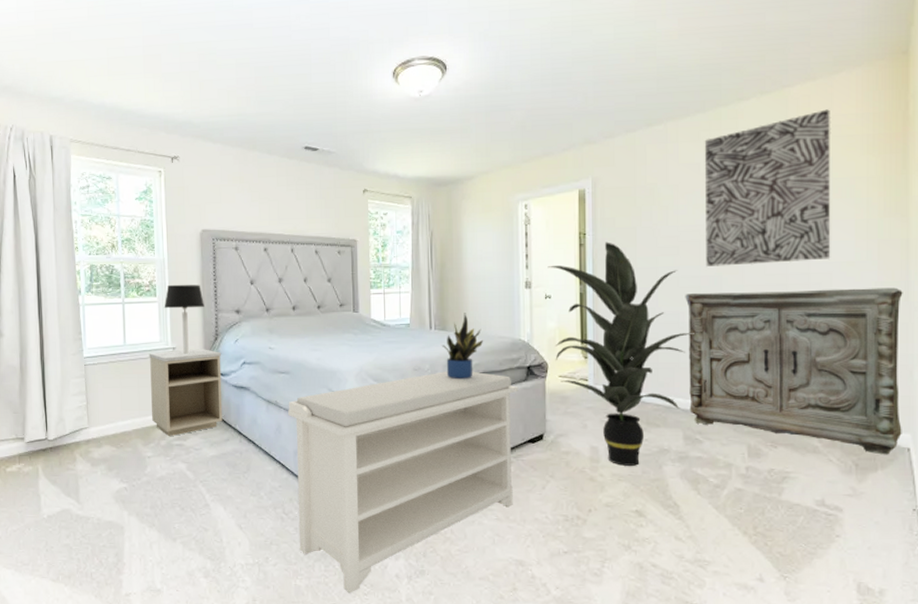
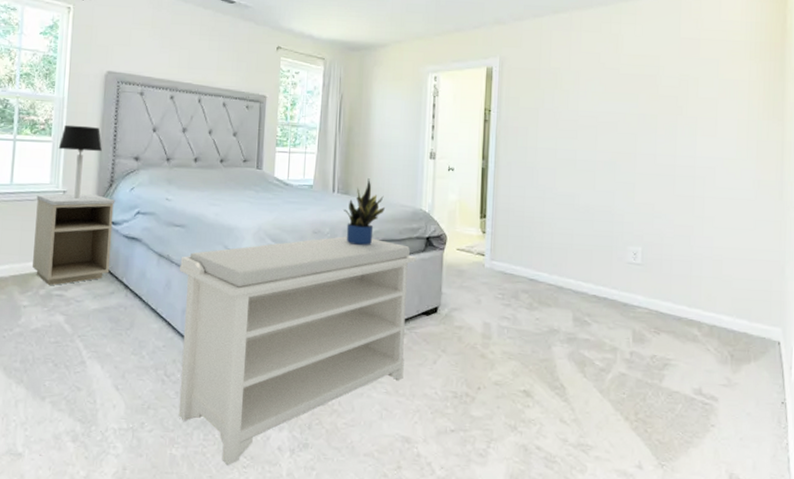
indoor plant: present [547,242,693,466] -> none [452,120,587,345]
cabinet: present [685,287,903,455] -> none [580,176,778,347]
wall art: present [704,109,831,267] -> none [602,15,719,155]

